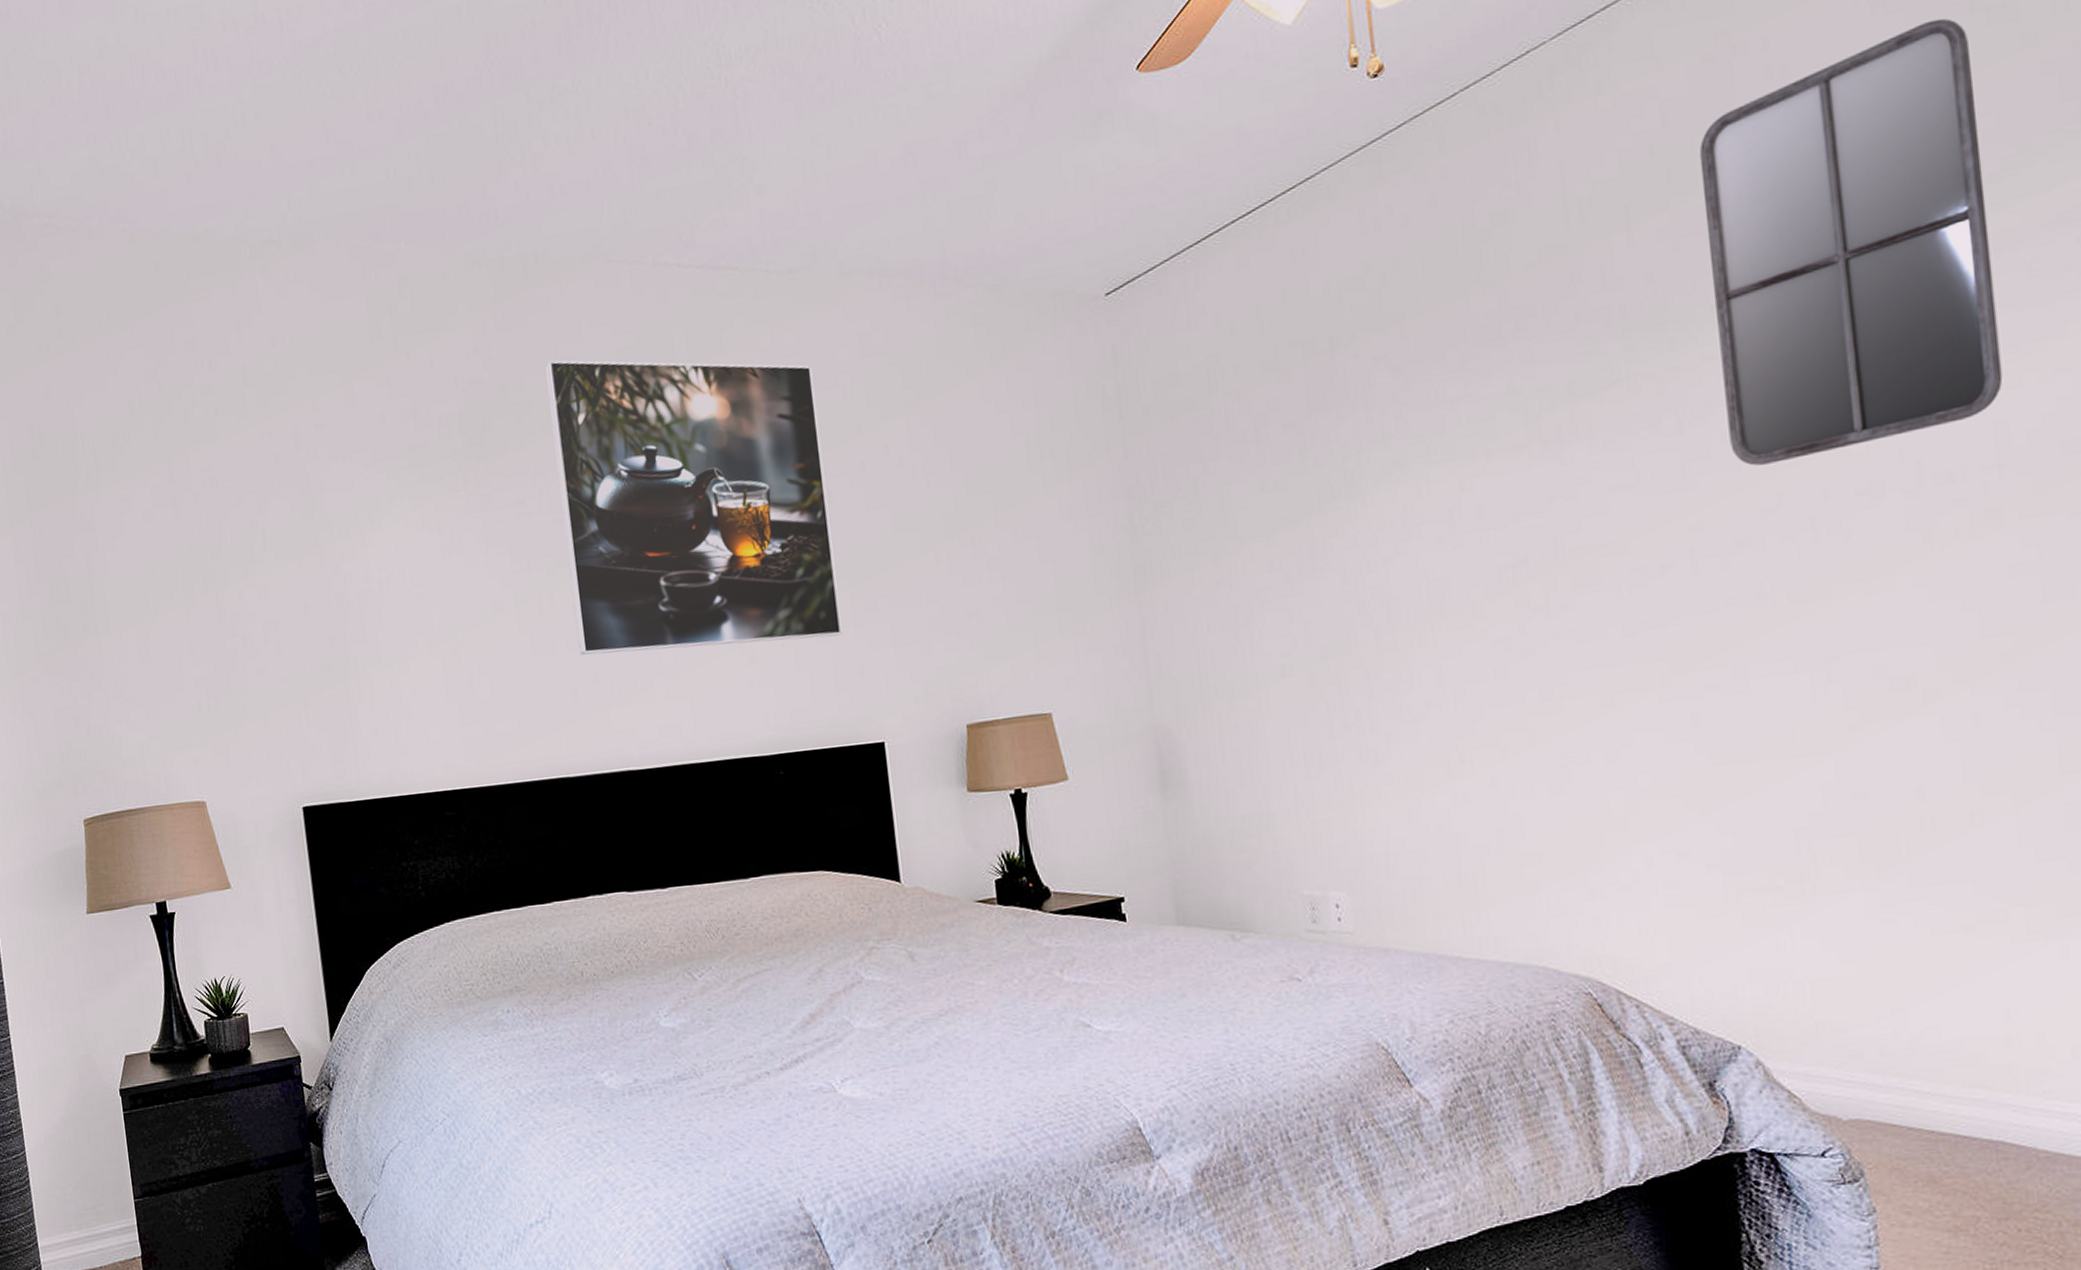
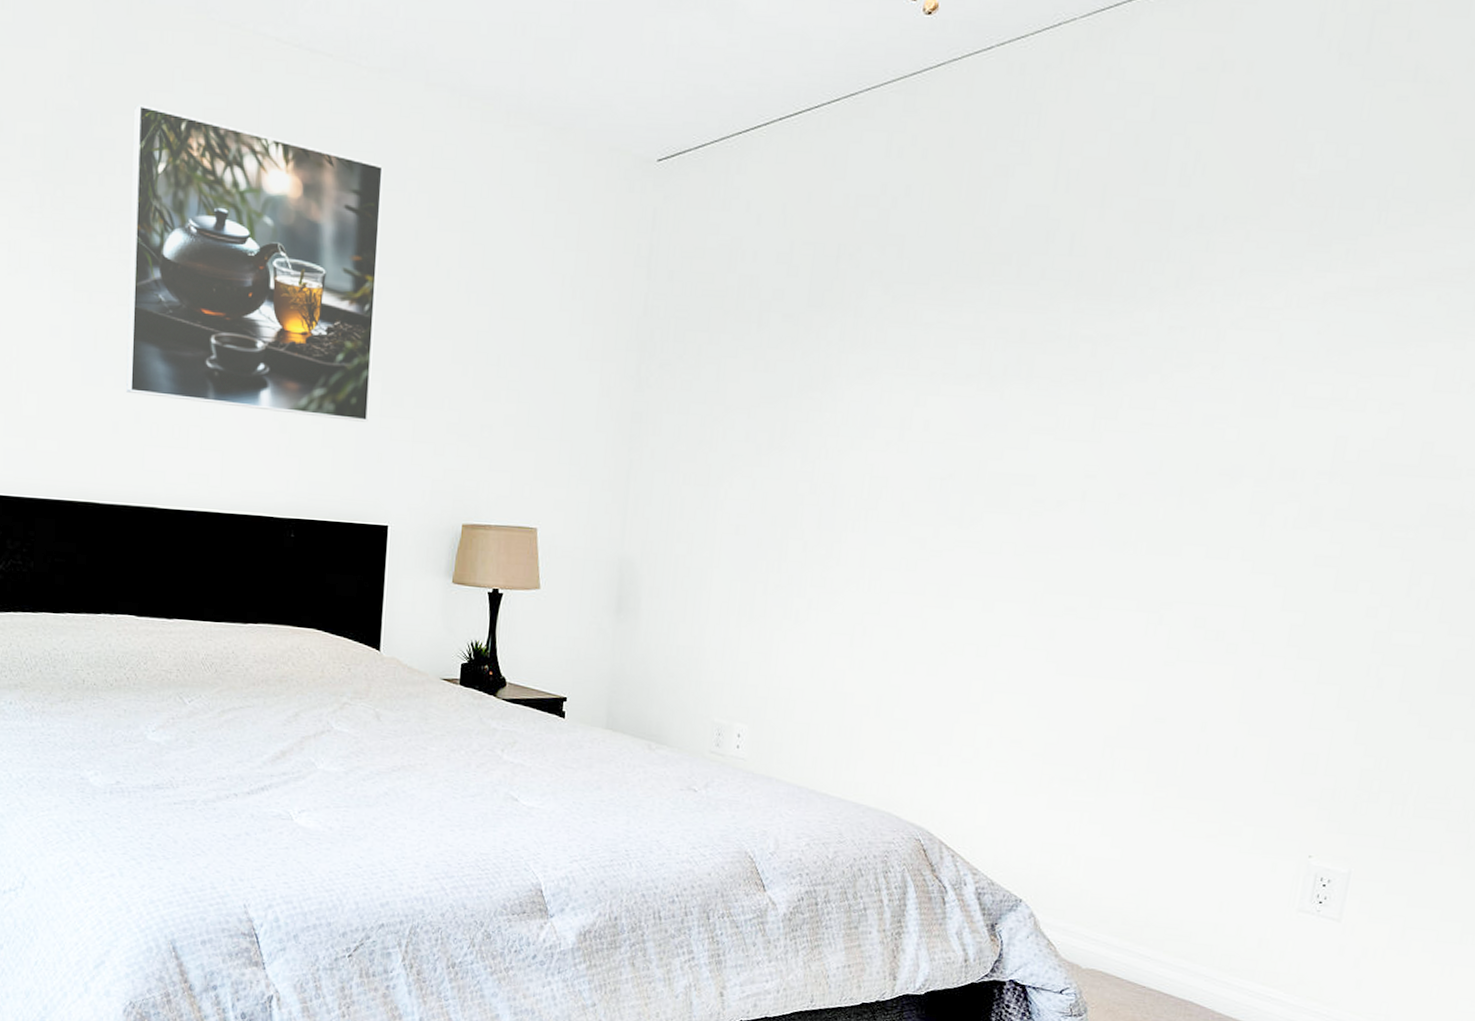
home mirror: present [1699,18,2003,466] -> none [1135,79,1406,435]

